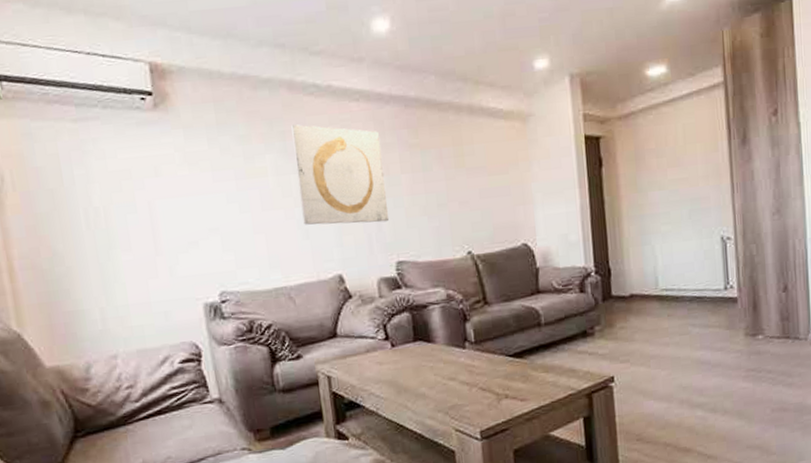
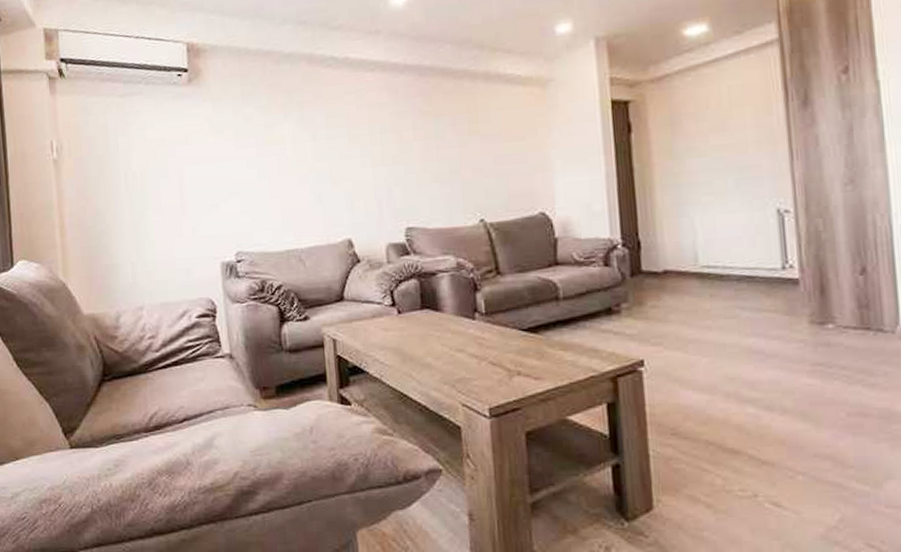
wall art: present [291,124,390,225] -> none [309,95,400,190]

